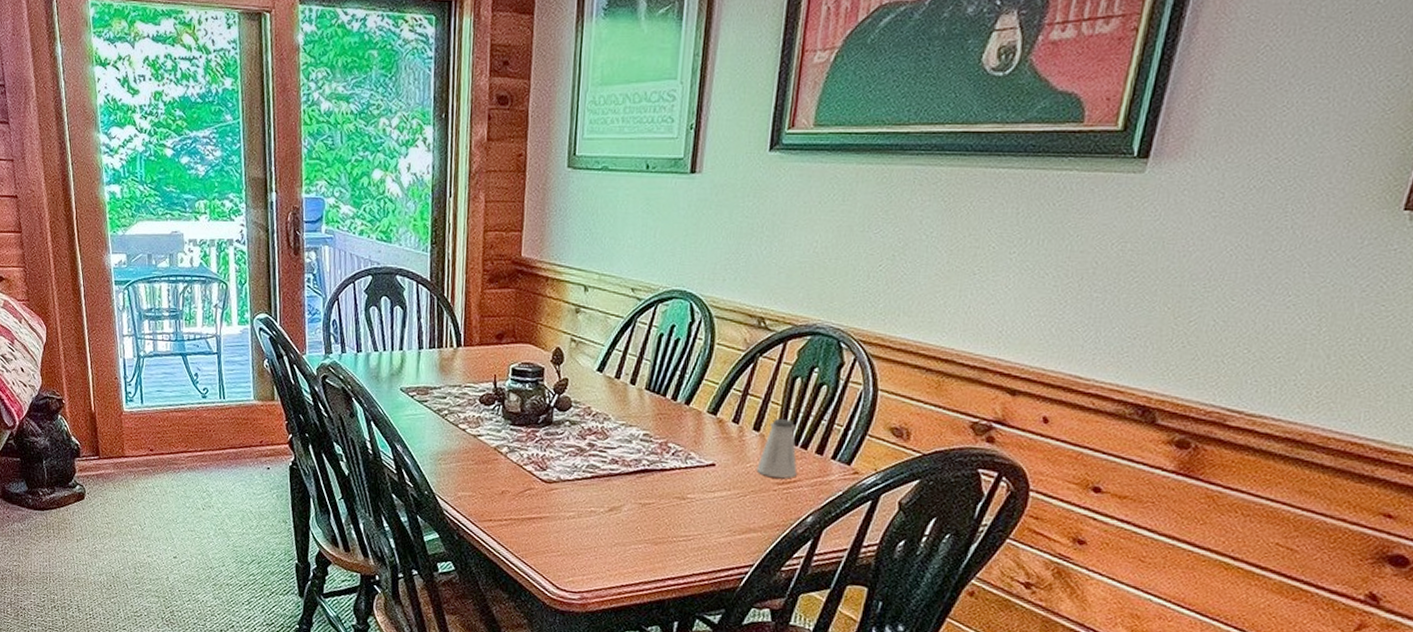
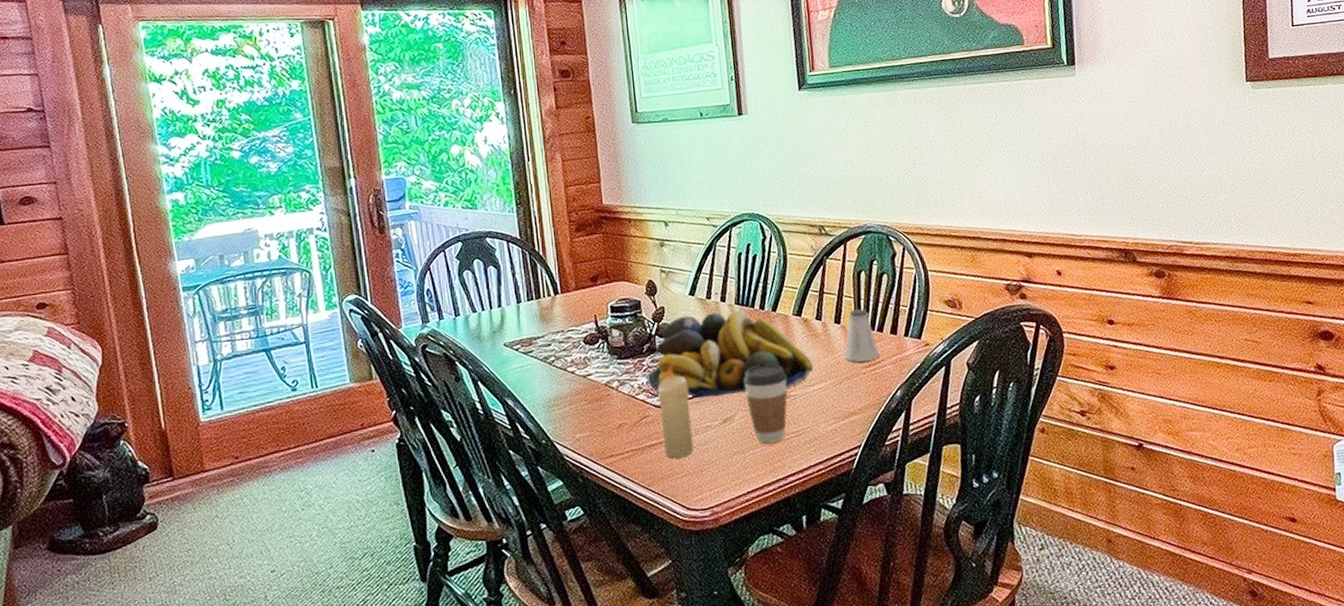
fruit bowl: none [537,392,719,489] -> present [647,310,814,399]
candle: none [543,441,580,537] -> present [658,364,694,458]
coffee cup: none [638,458,688,543] -> present [743,363,788,444]

